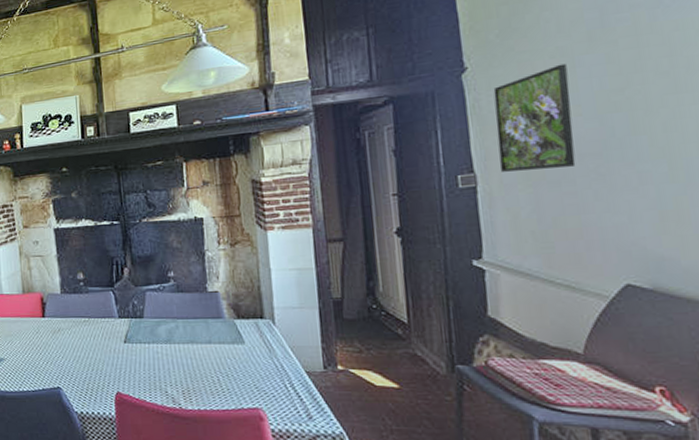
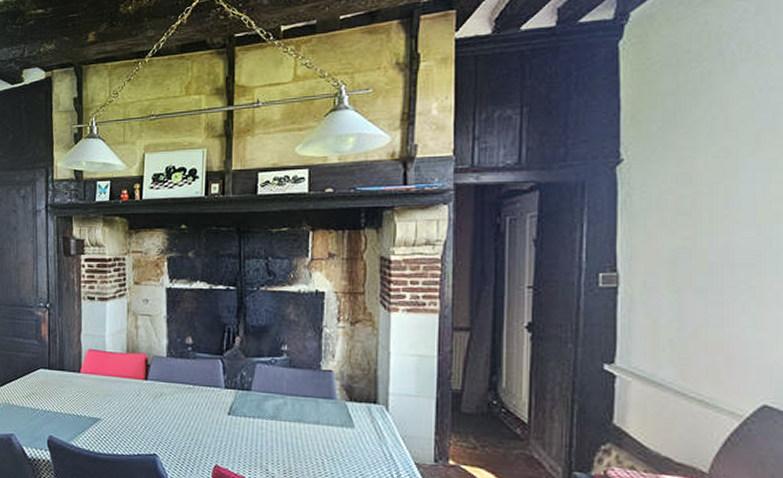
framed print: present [493,63,576,172] -> none [645,165,730,275]

